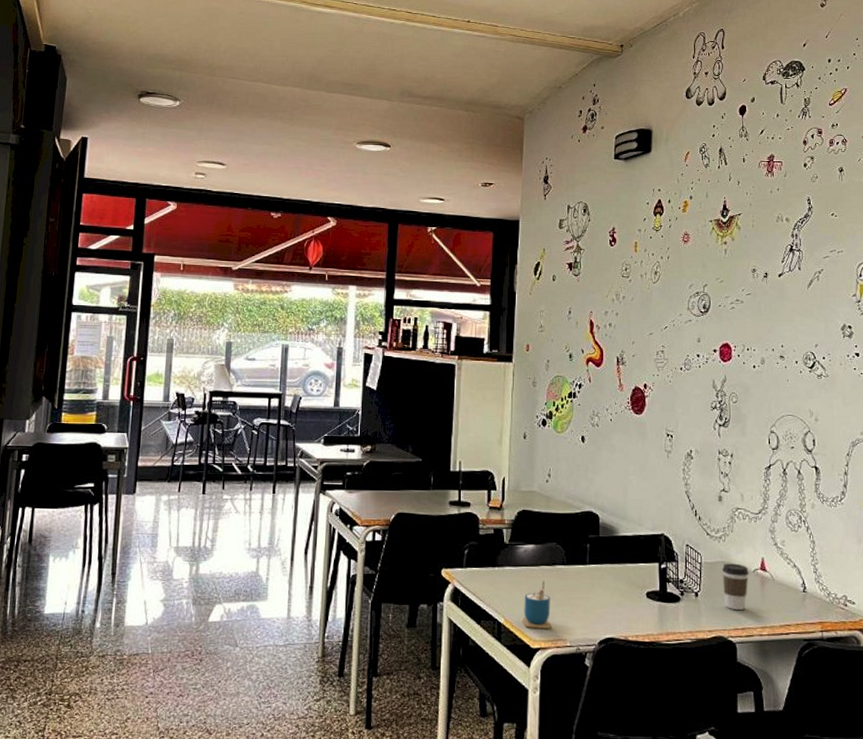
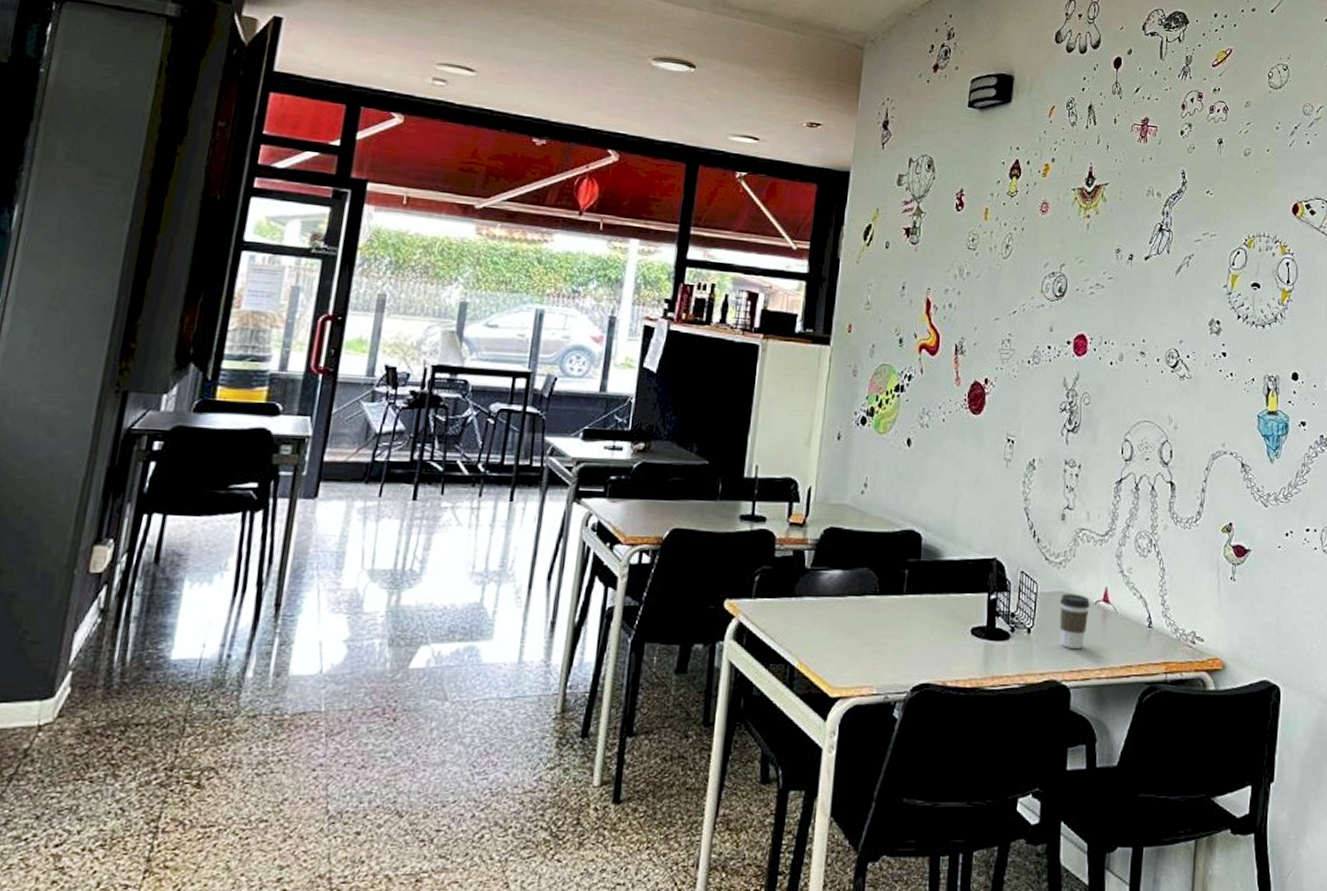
cup: present [521,581,552,629] -> none [820,614,857,673]

